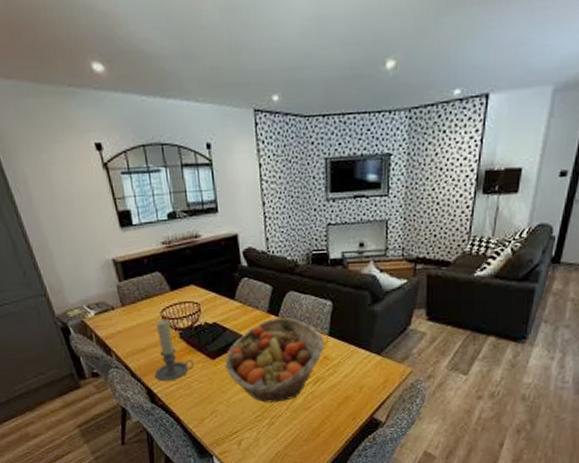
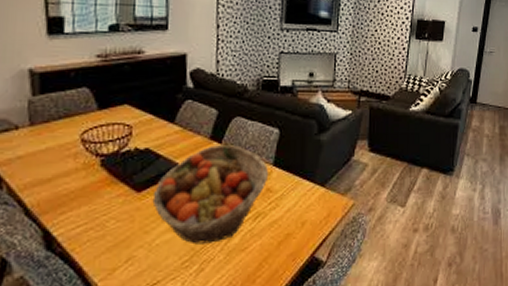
candle holder: present [154,320,194,382] -> none [57,144,114,222]

